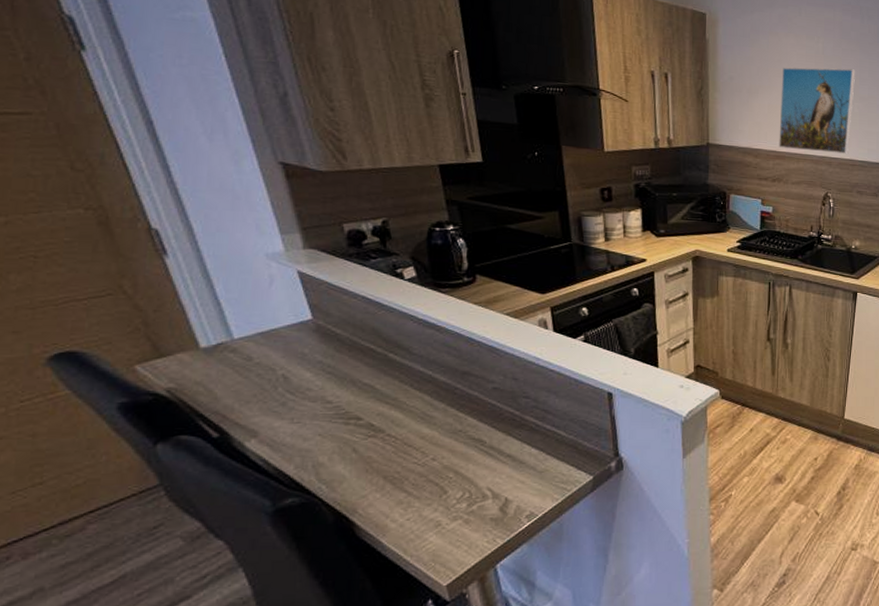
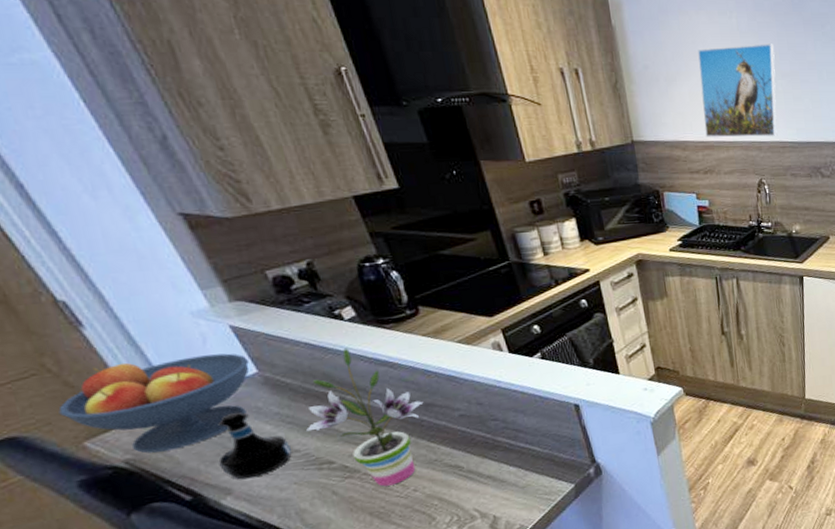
fruit bowl: none [121,293,306,385] -> present [58,353,249,453]
tequila bottle: none [253,355,324,424] -> present [217,412,292,480]
potted plant: none [343,306,461,451] -> present [306,347,424,486]

